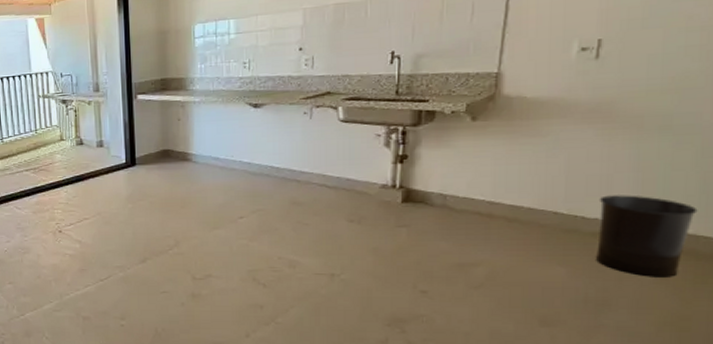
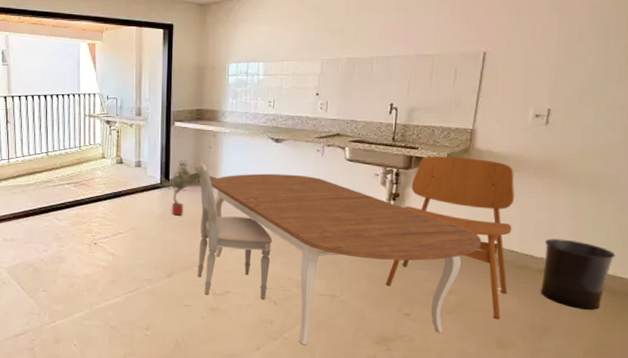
potted tree: none [119,135,171,197] -> present [154,159,201,216]
dining chair: none [168,136,257,282] -> present [197,162,272,300]
dining table: none [182,142,516,330] -> present [210,173,482,345]
dining chair: none [395,106,558,294] -> present [385,156,515,320]

